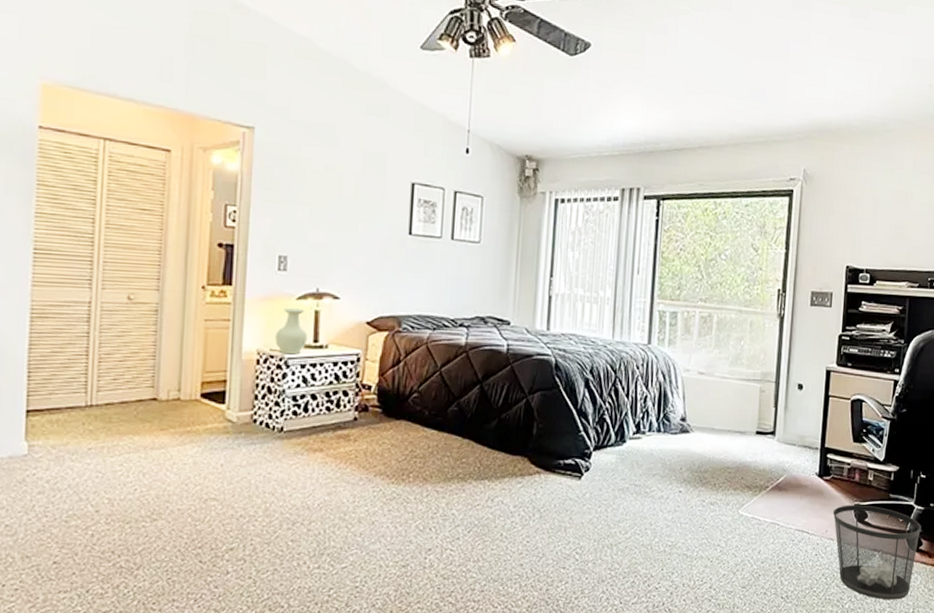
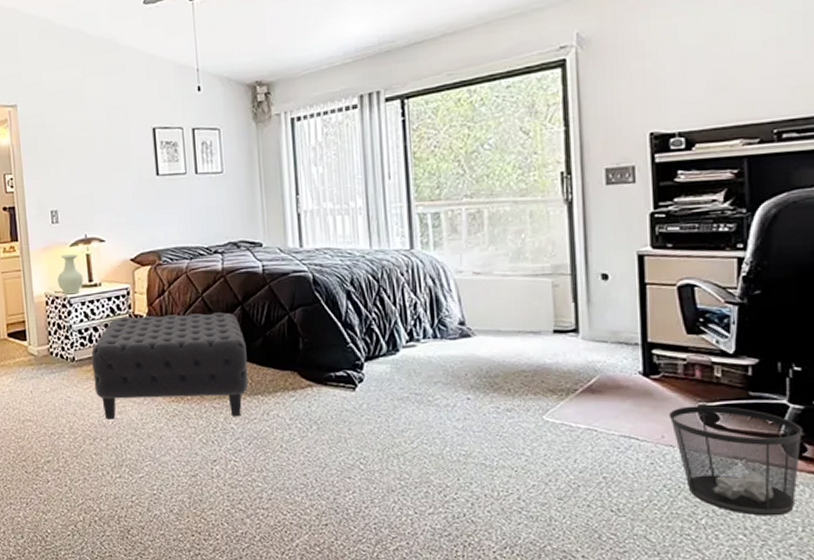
ottoman: none [302,386,480,501] -> present [91,312,249,420]

